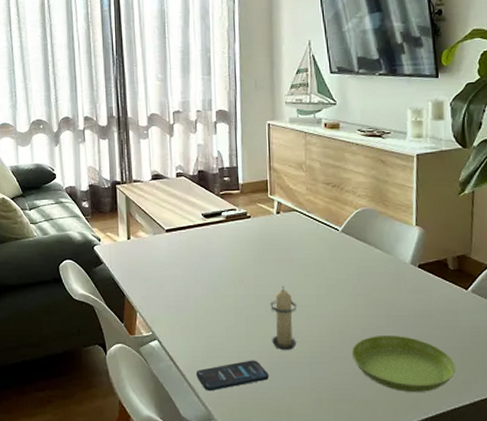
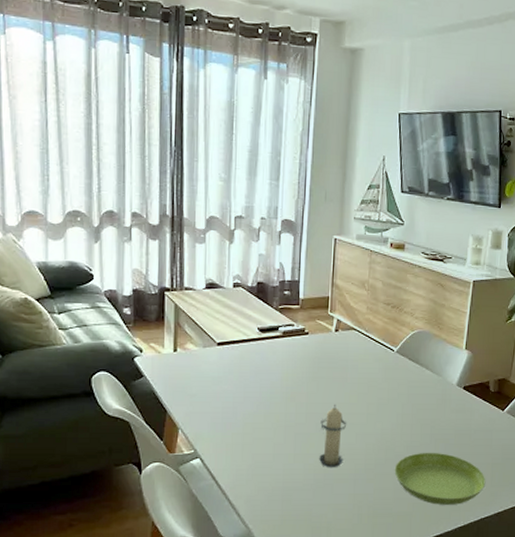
smartphone: present [196,360,269,391] -> none [239,477,313,510]

